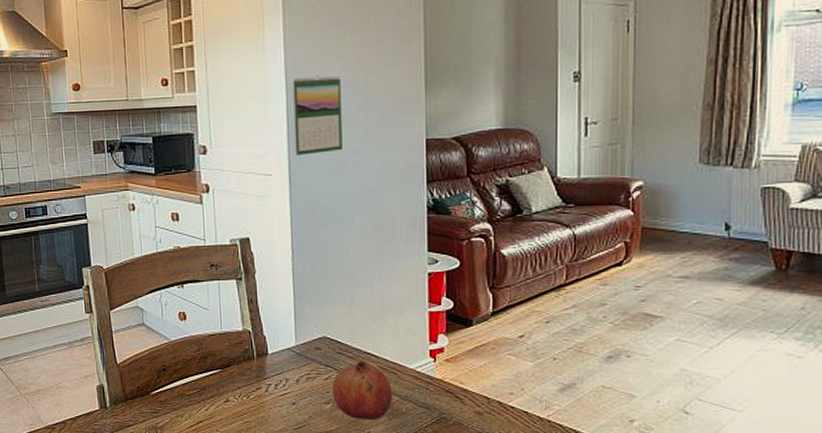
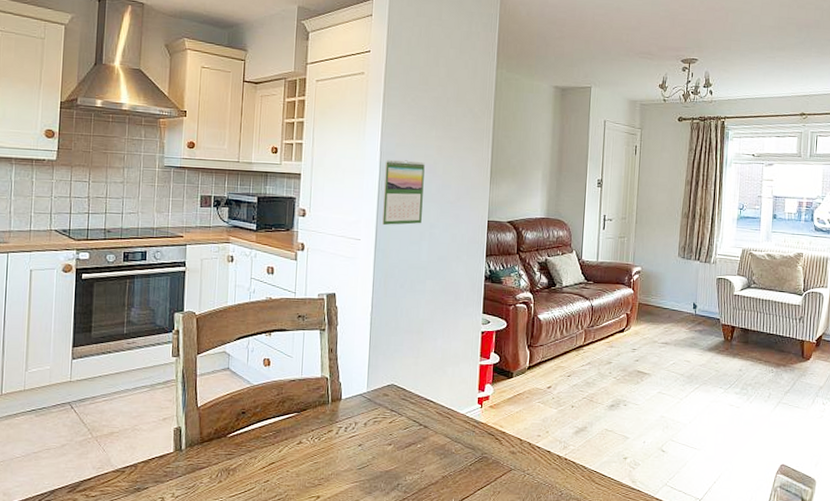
fruit: present [332,361,392,421] -> none [394,406,445,460]

